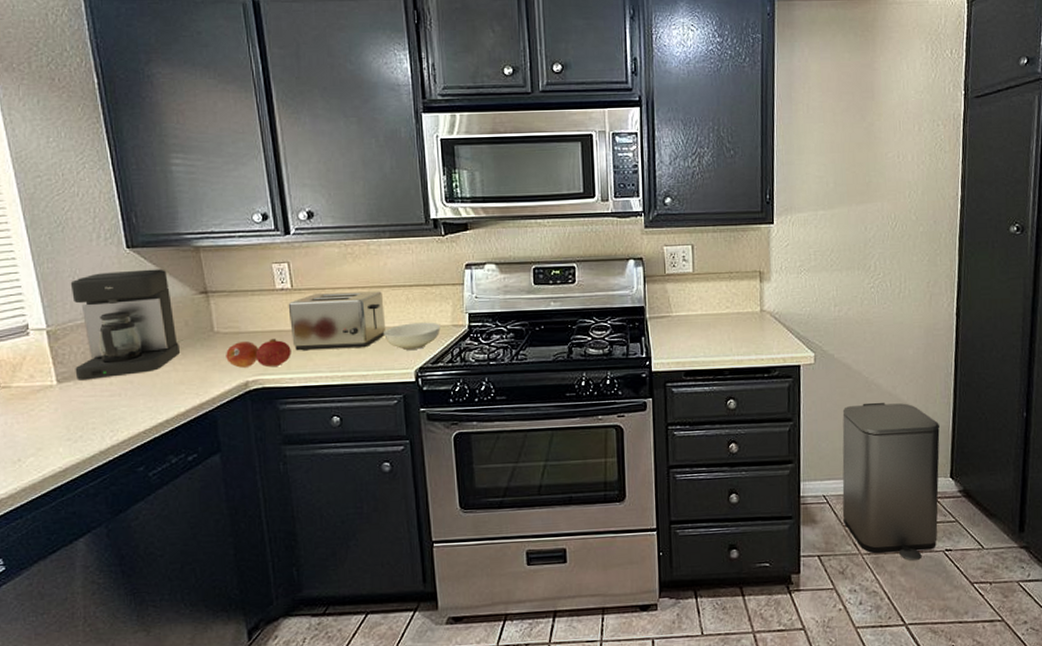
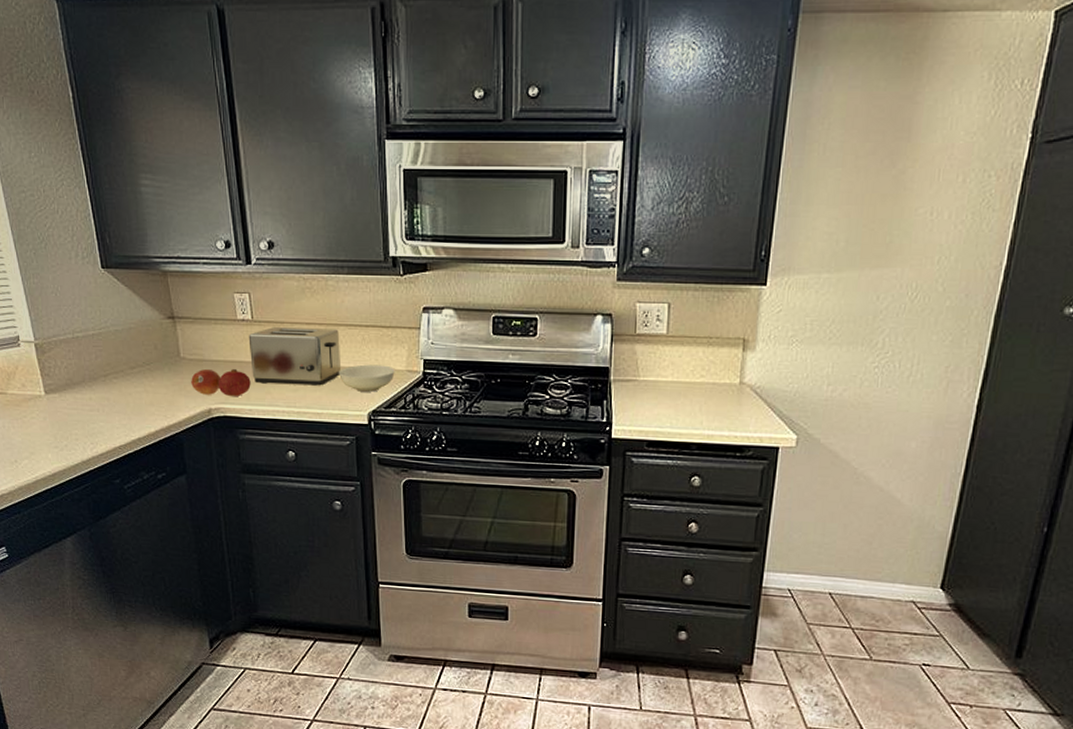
coffee maker: present [70,269,181,380] -> none [53,290,151,394]
pedal bin: present [842,402,940,561] -> none [807,496,936,670]

